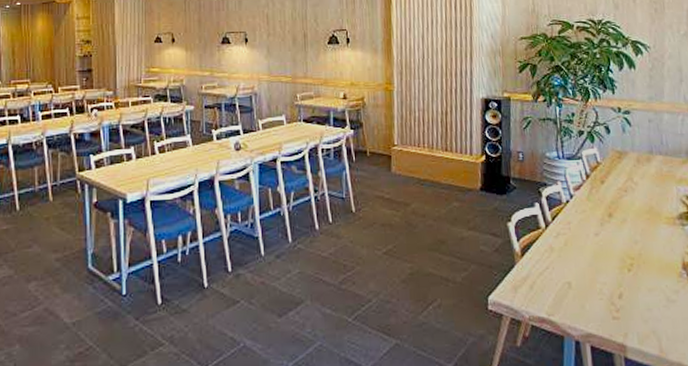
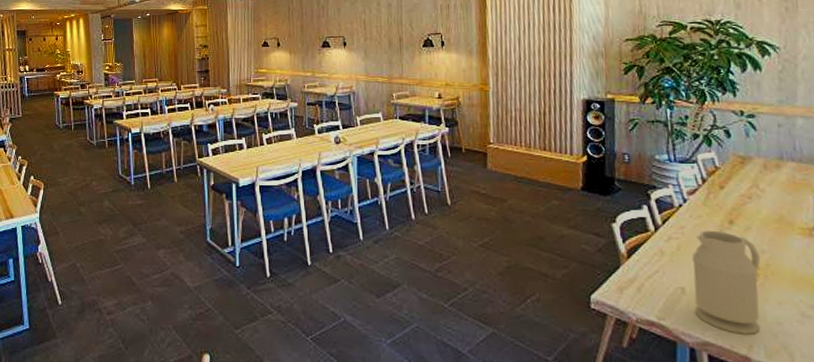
water jug: none [577,224,635,323] -> present [691,230,761,335]

